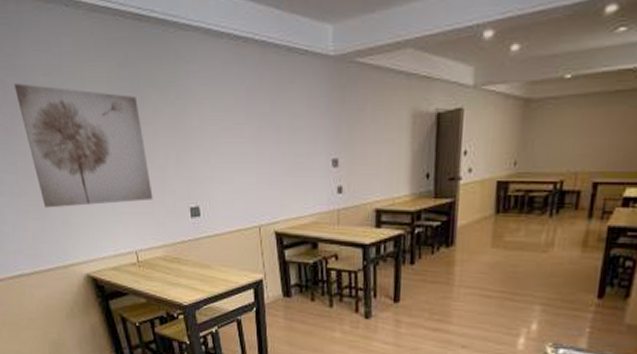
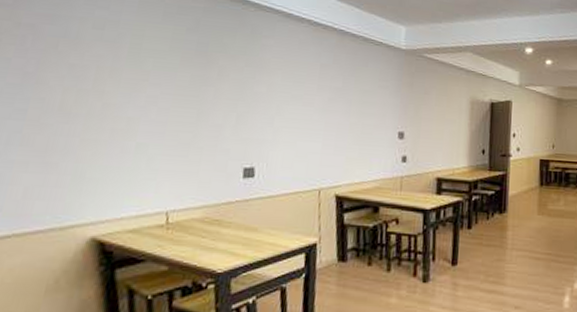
wall art: present [14,83,153,208] -> none [50,31,202,161]

